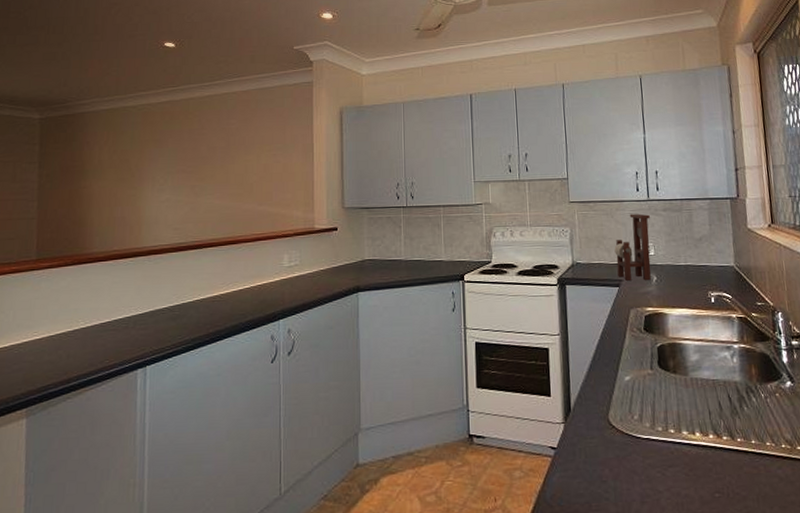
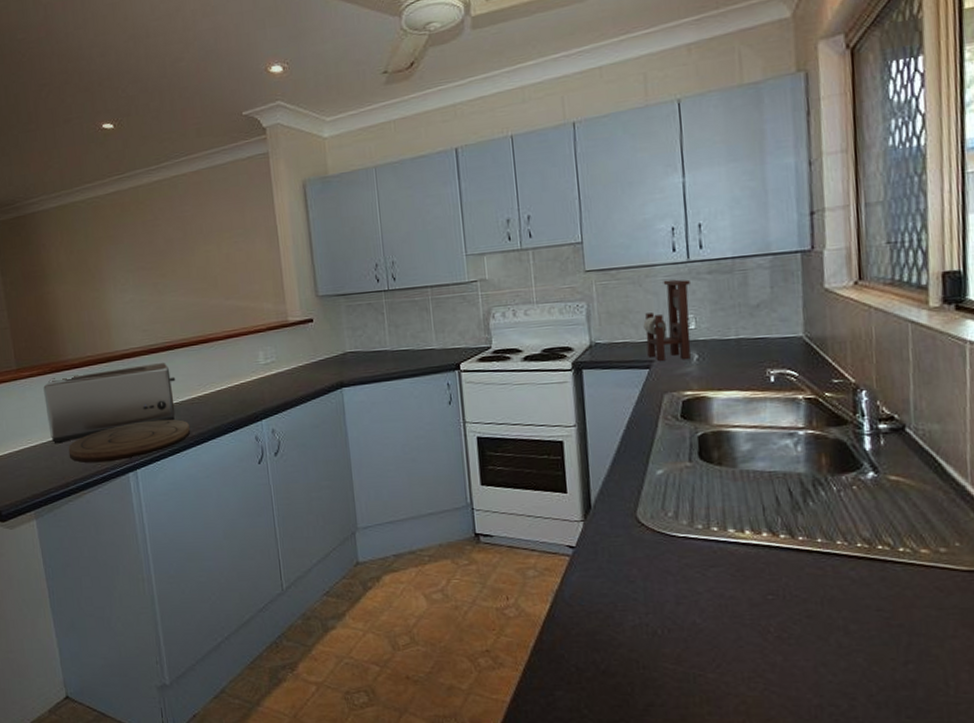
toaster: none [59,261,200,336] -> present [43,363,176,443]
cutting board: none [76,315,208,358] -> present [68,419,191,463]

